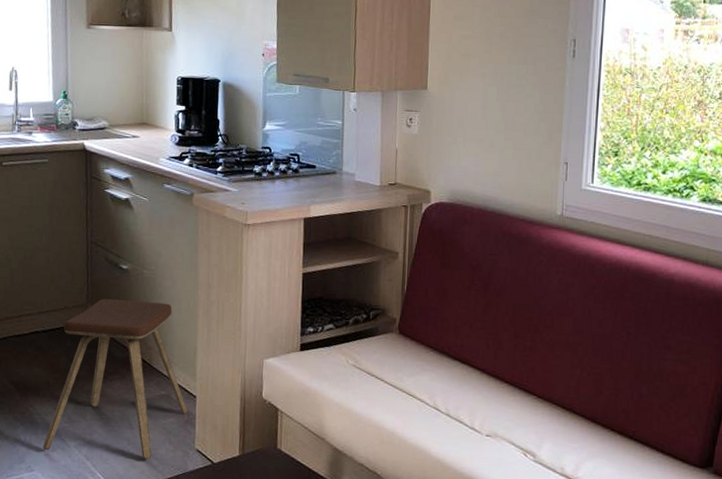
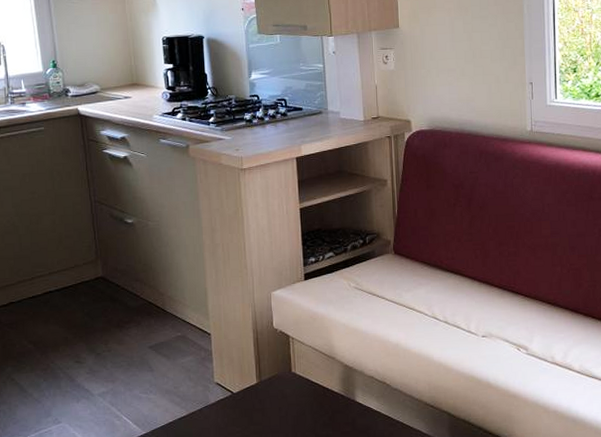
music stool: present [43,299,189,460] -> none [68,251,205,401]

